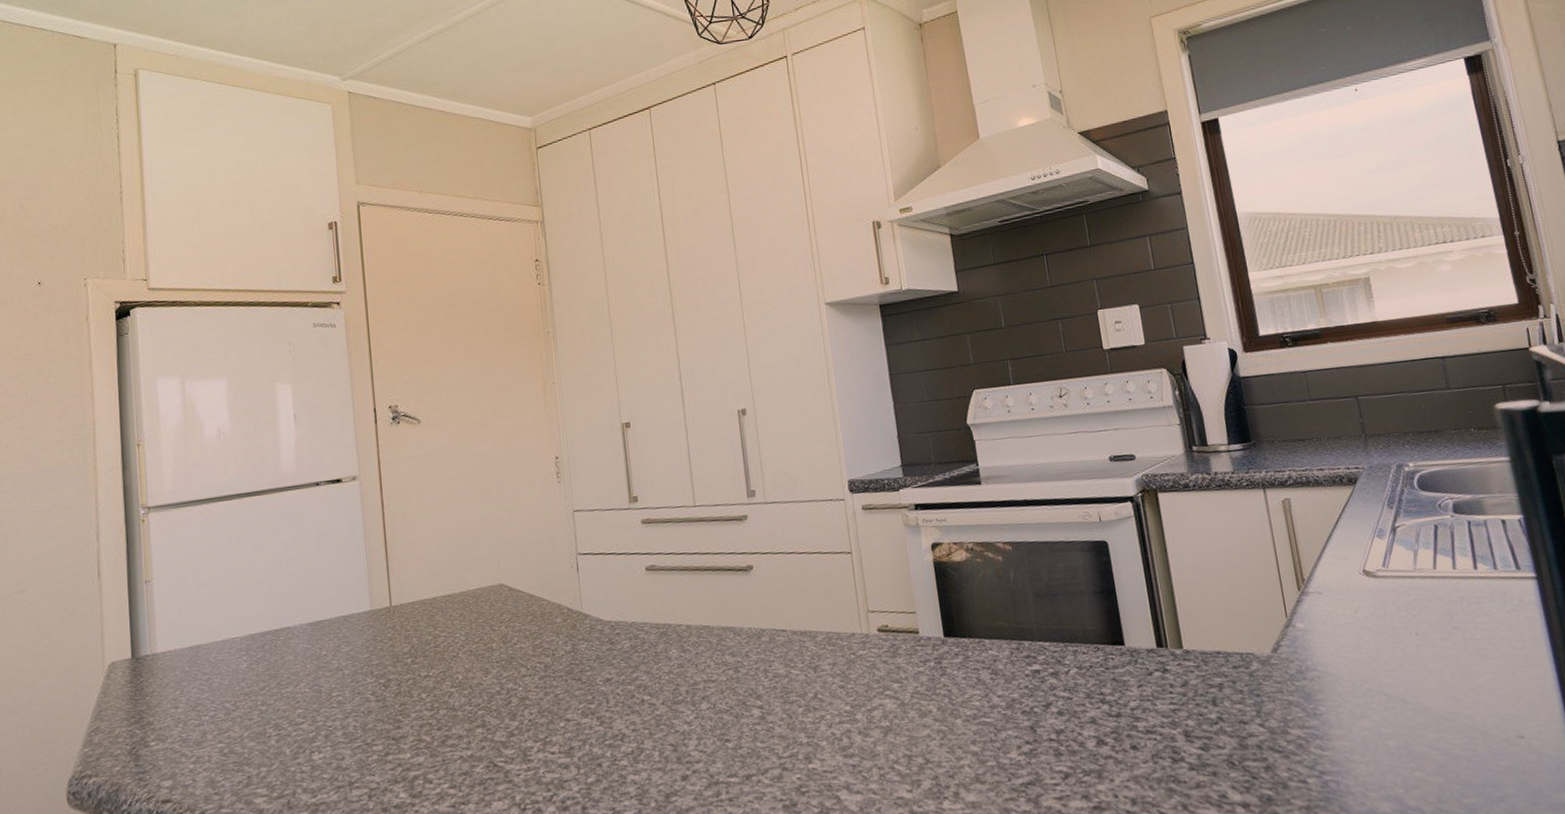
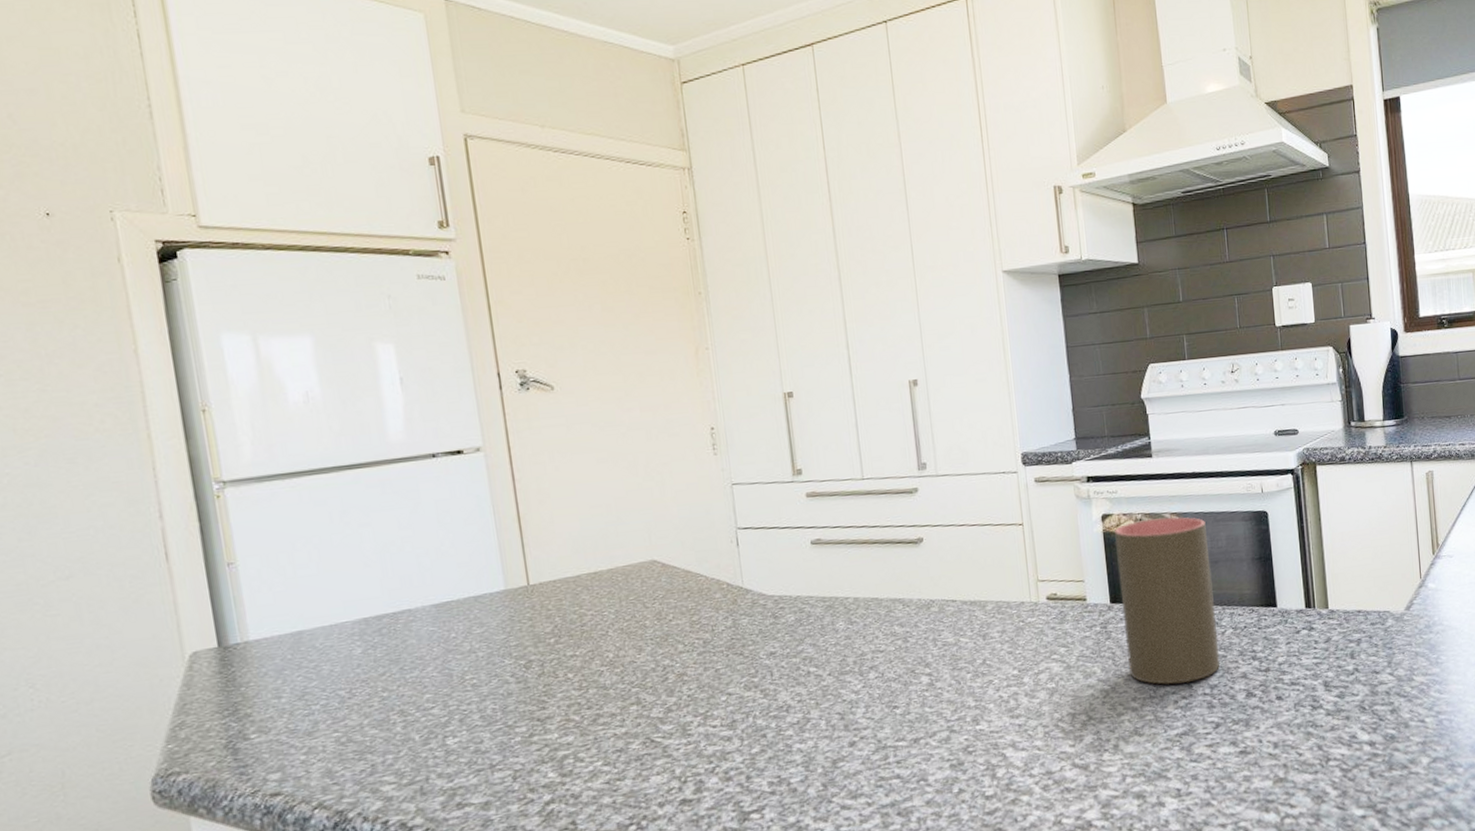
cup: none [945,546,1066,728] -> present [1114,517,1221,685]

